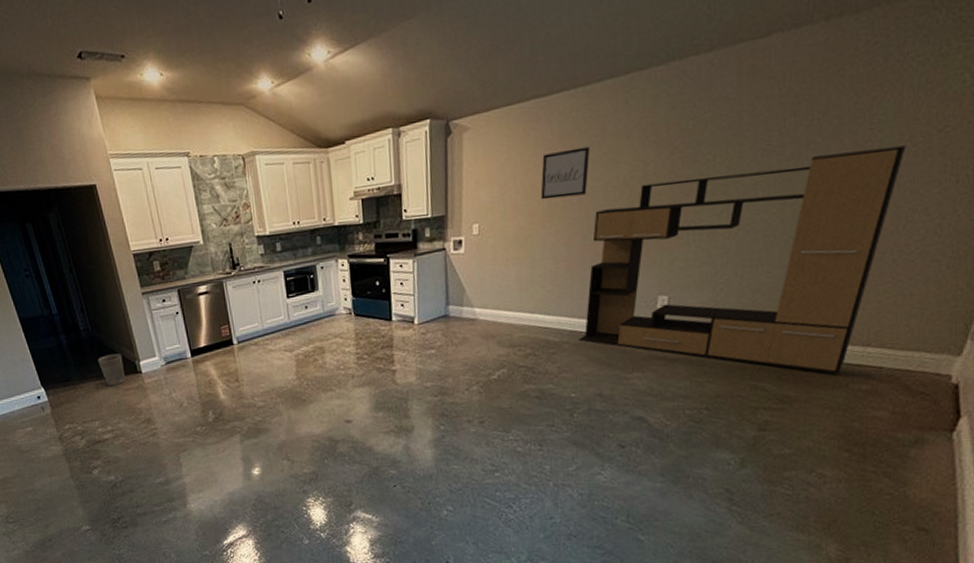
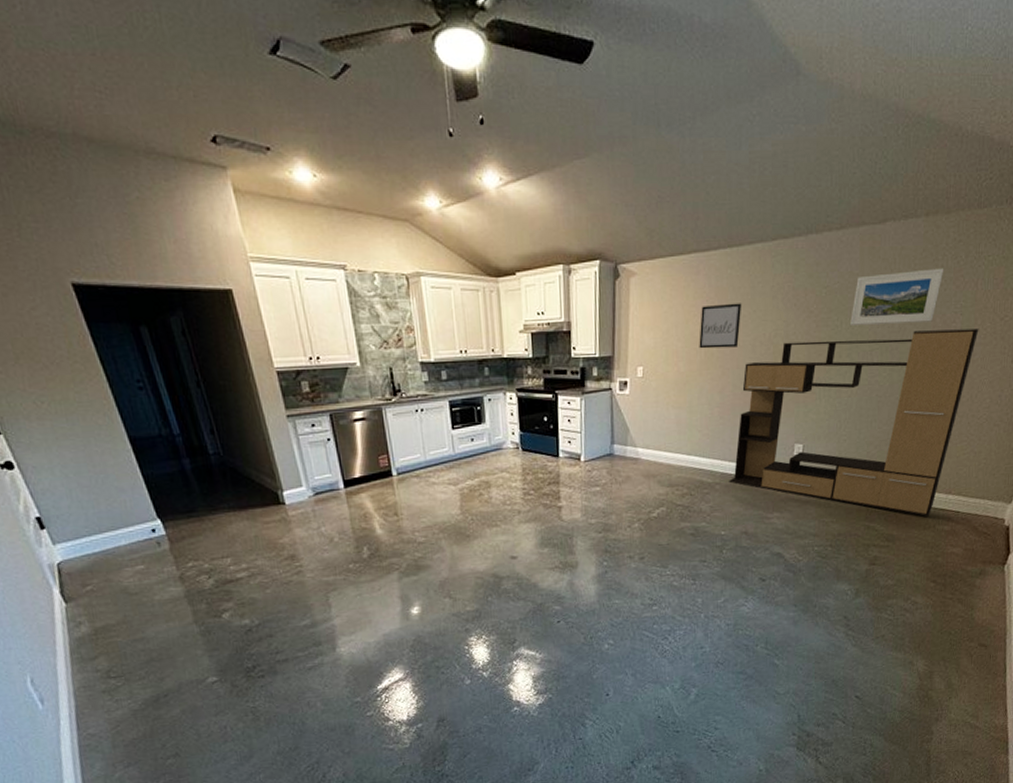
wastebasket: present [97,353,126,386] -> none [230,482,265,519]
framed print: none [726,78,854,158] -> present [850,268,944,325]

